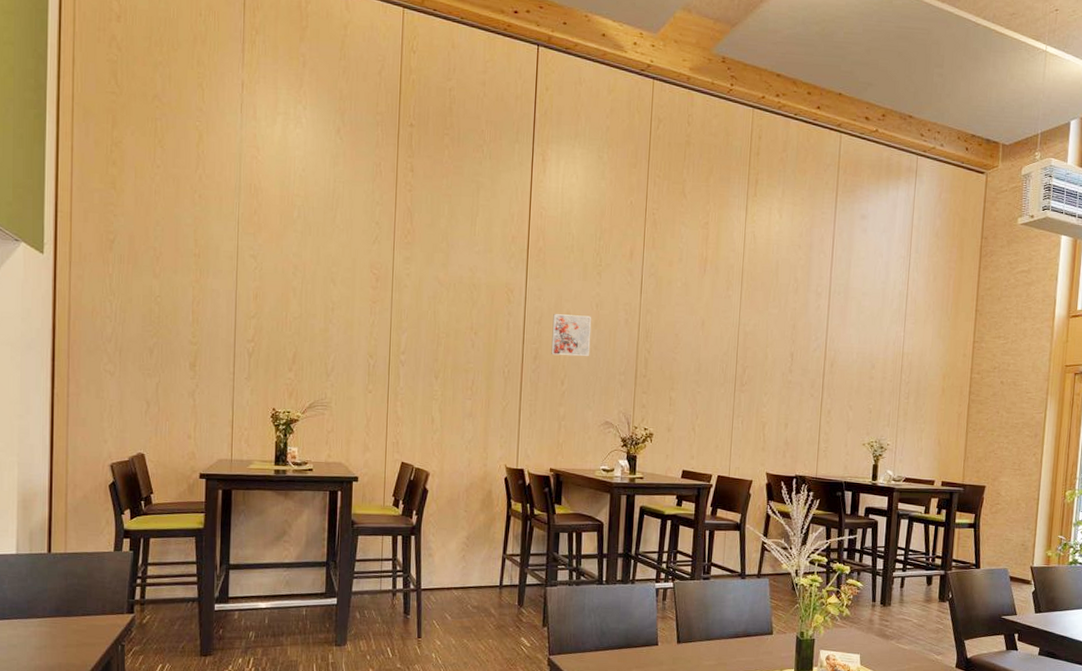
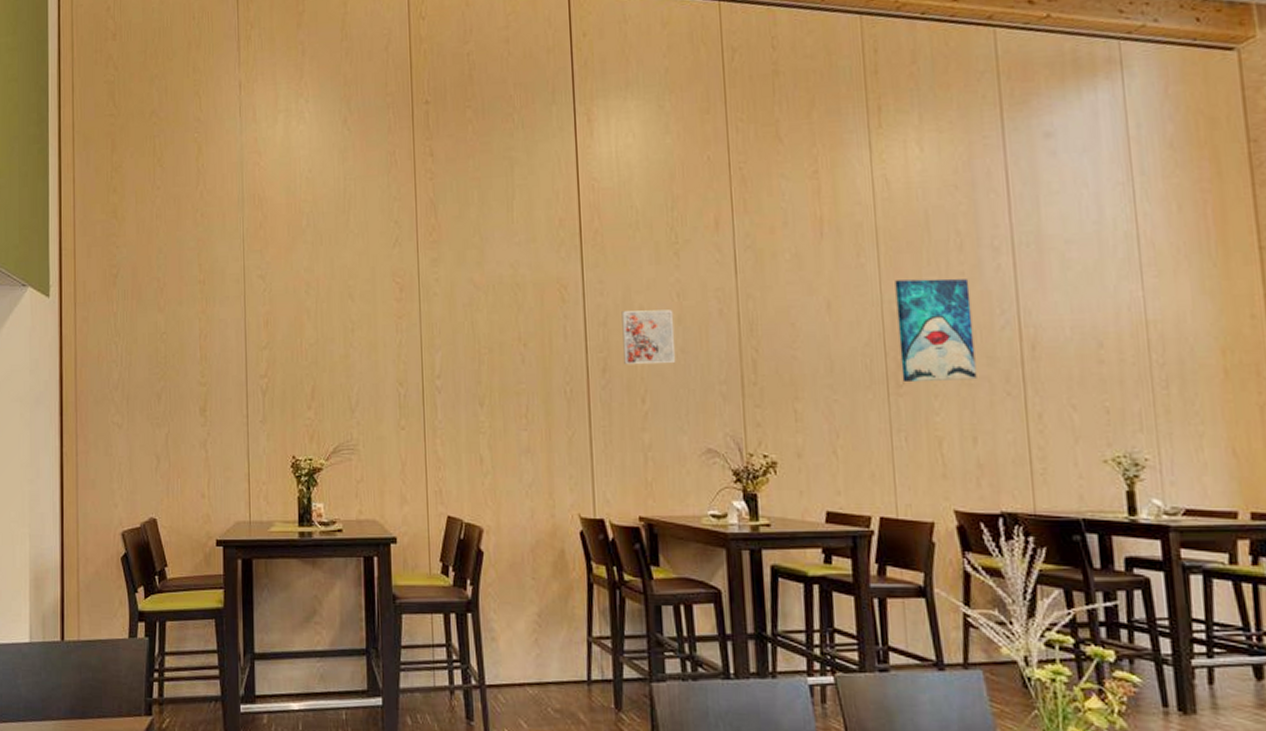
wall art: none [745,310,798,384] -> present [895,278,977,383]

